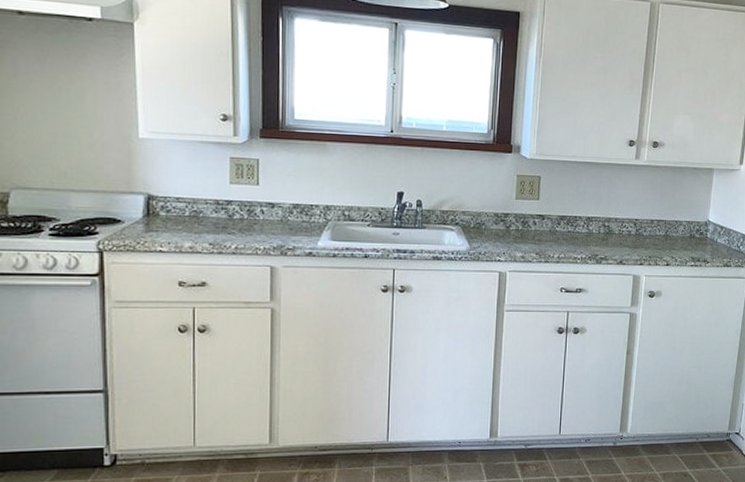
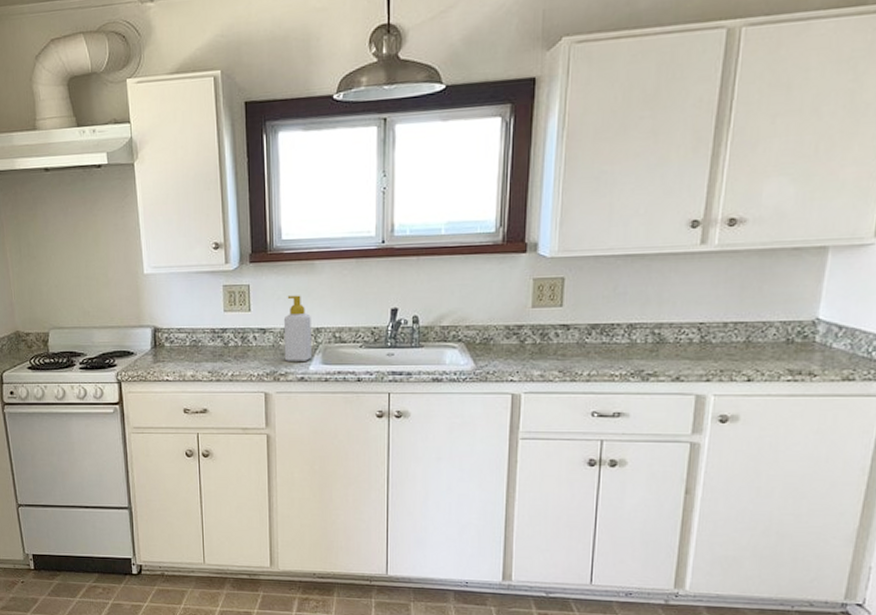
soap bottle: none [292,173,321,237] -> present [283,295,312,361]

